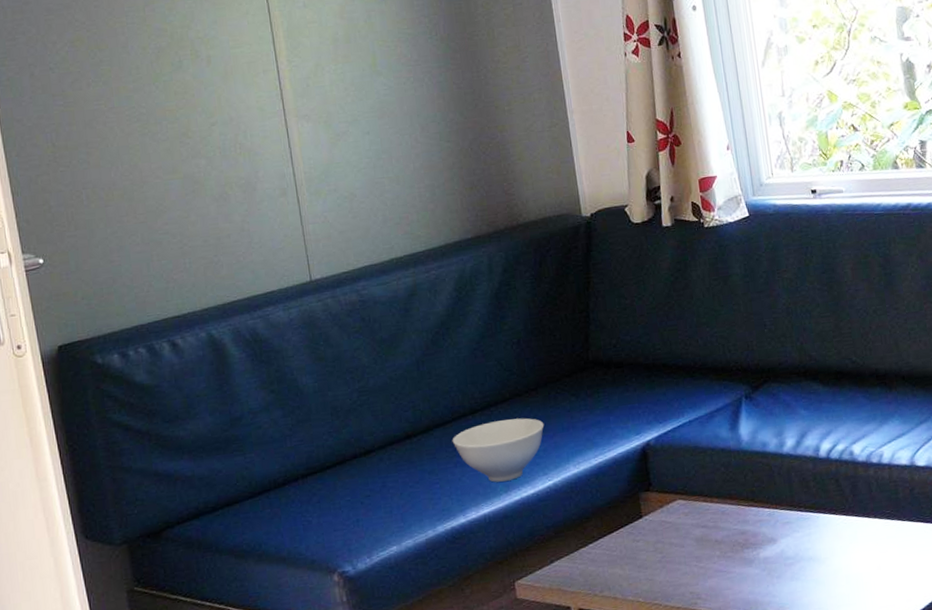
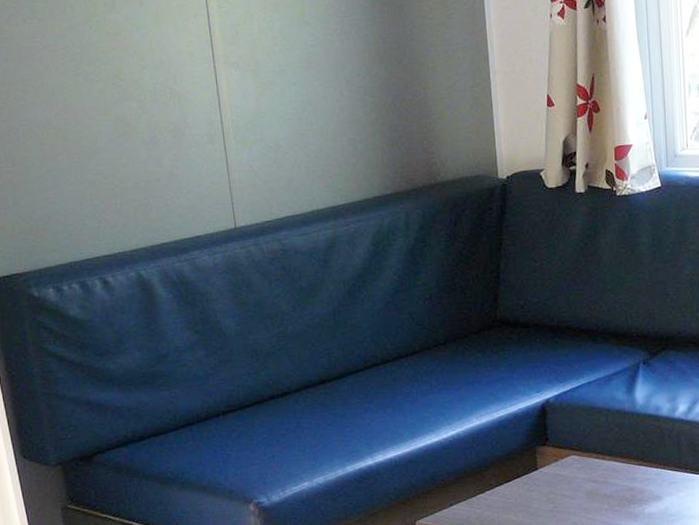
bowl: present [452,418,545,482] -> none [363,370,451,429]

